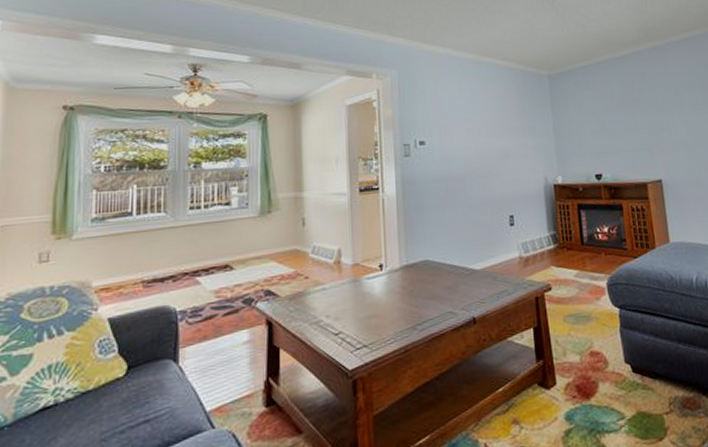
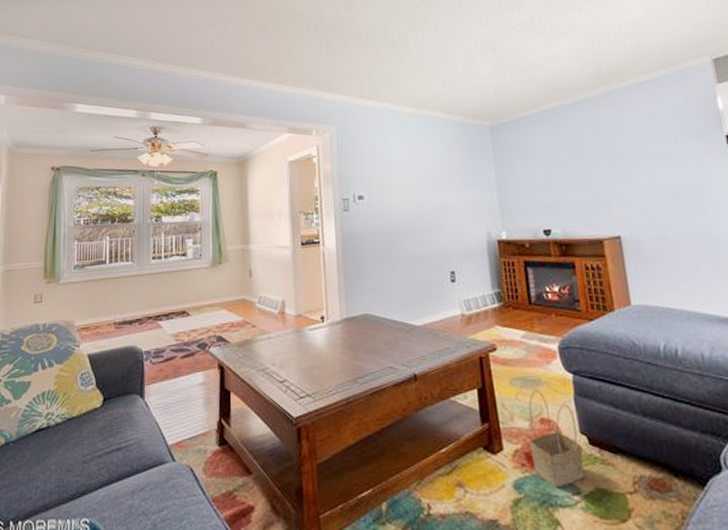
basket: none [580,325,628,416] -> present [528,390,584,489]

